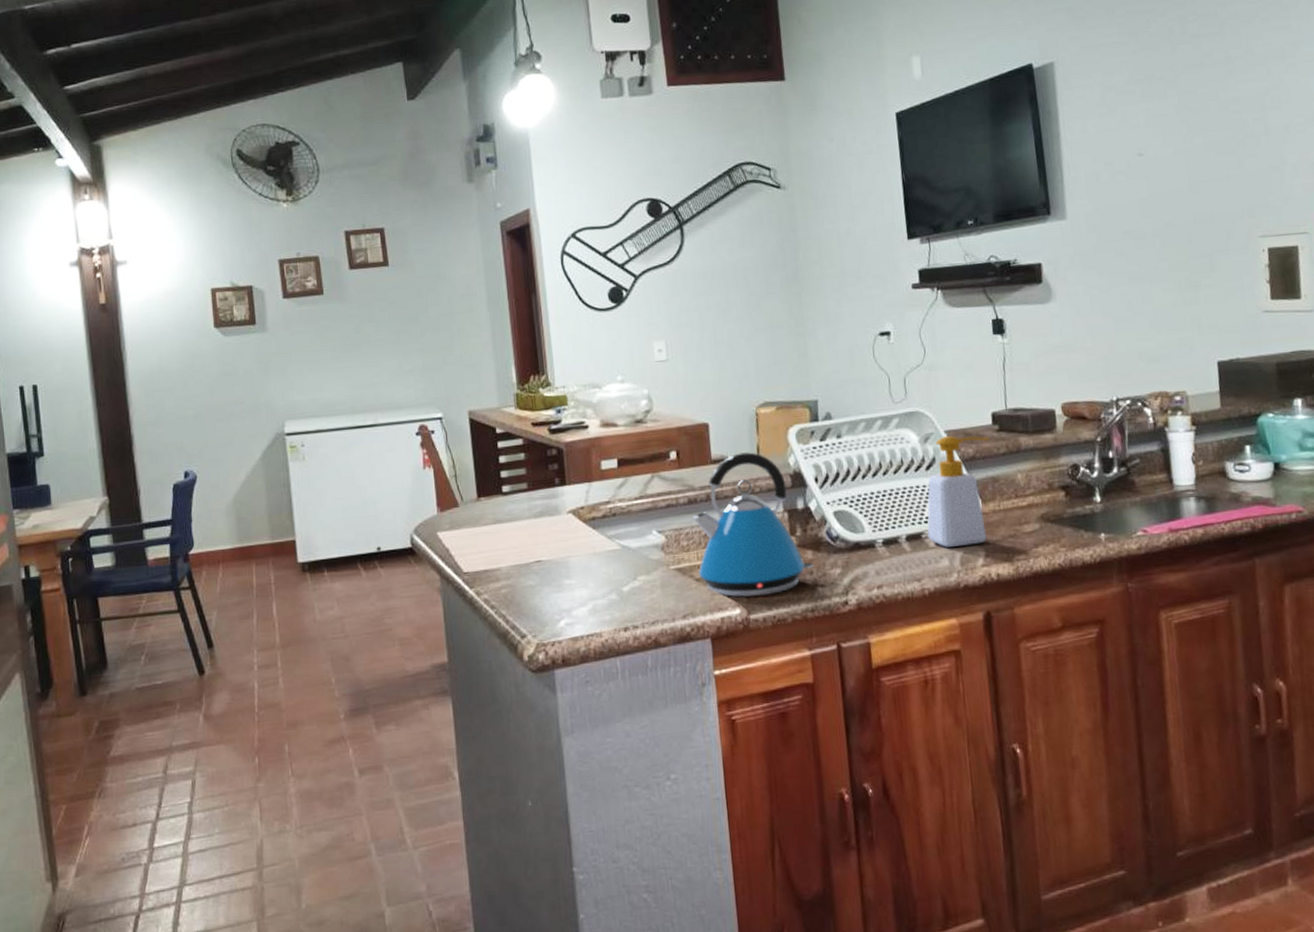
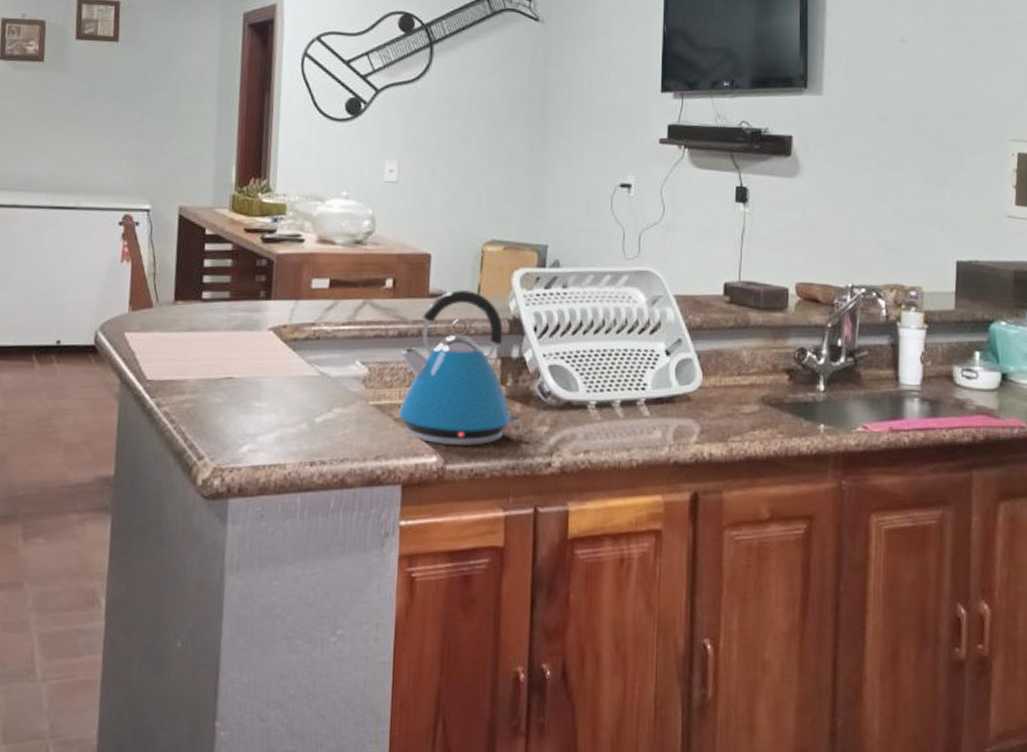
soap bottle: present [927,435,990,548] -> none [643,300,719,420]

